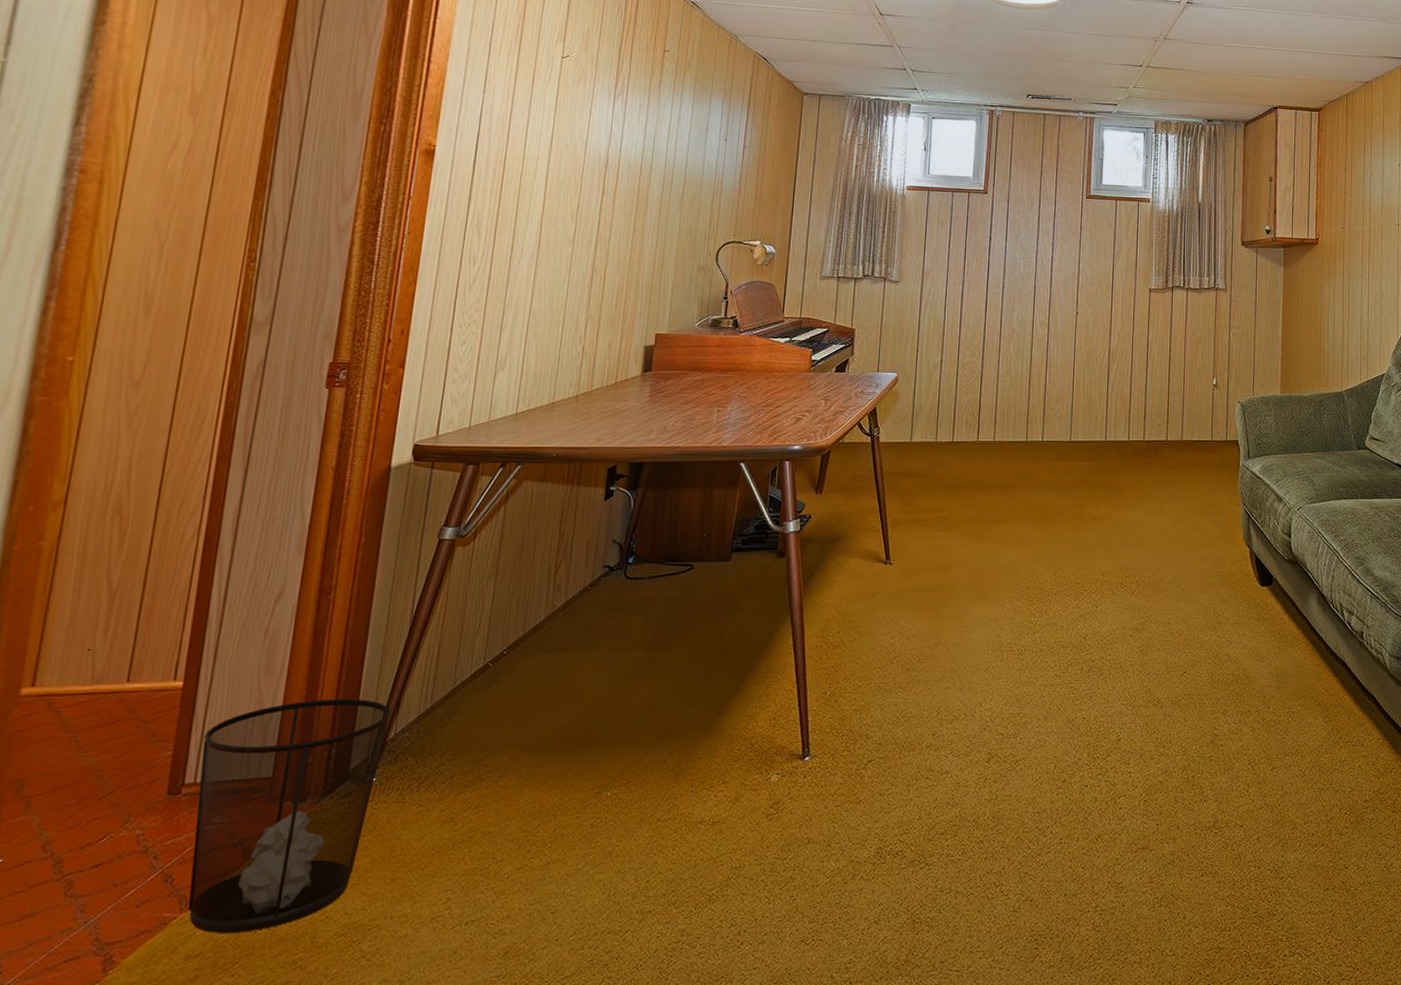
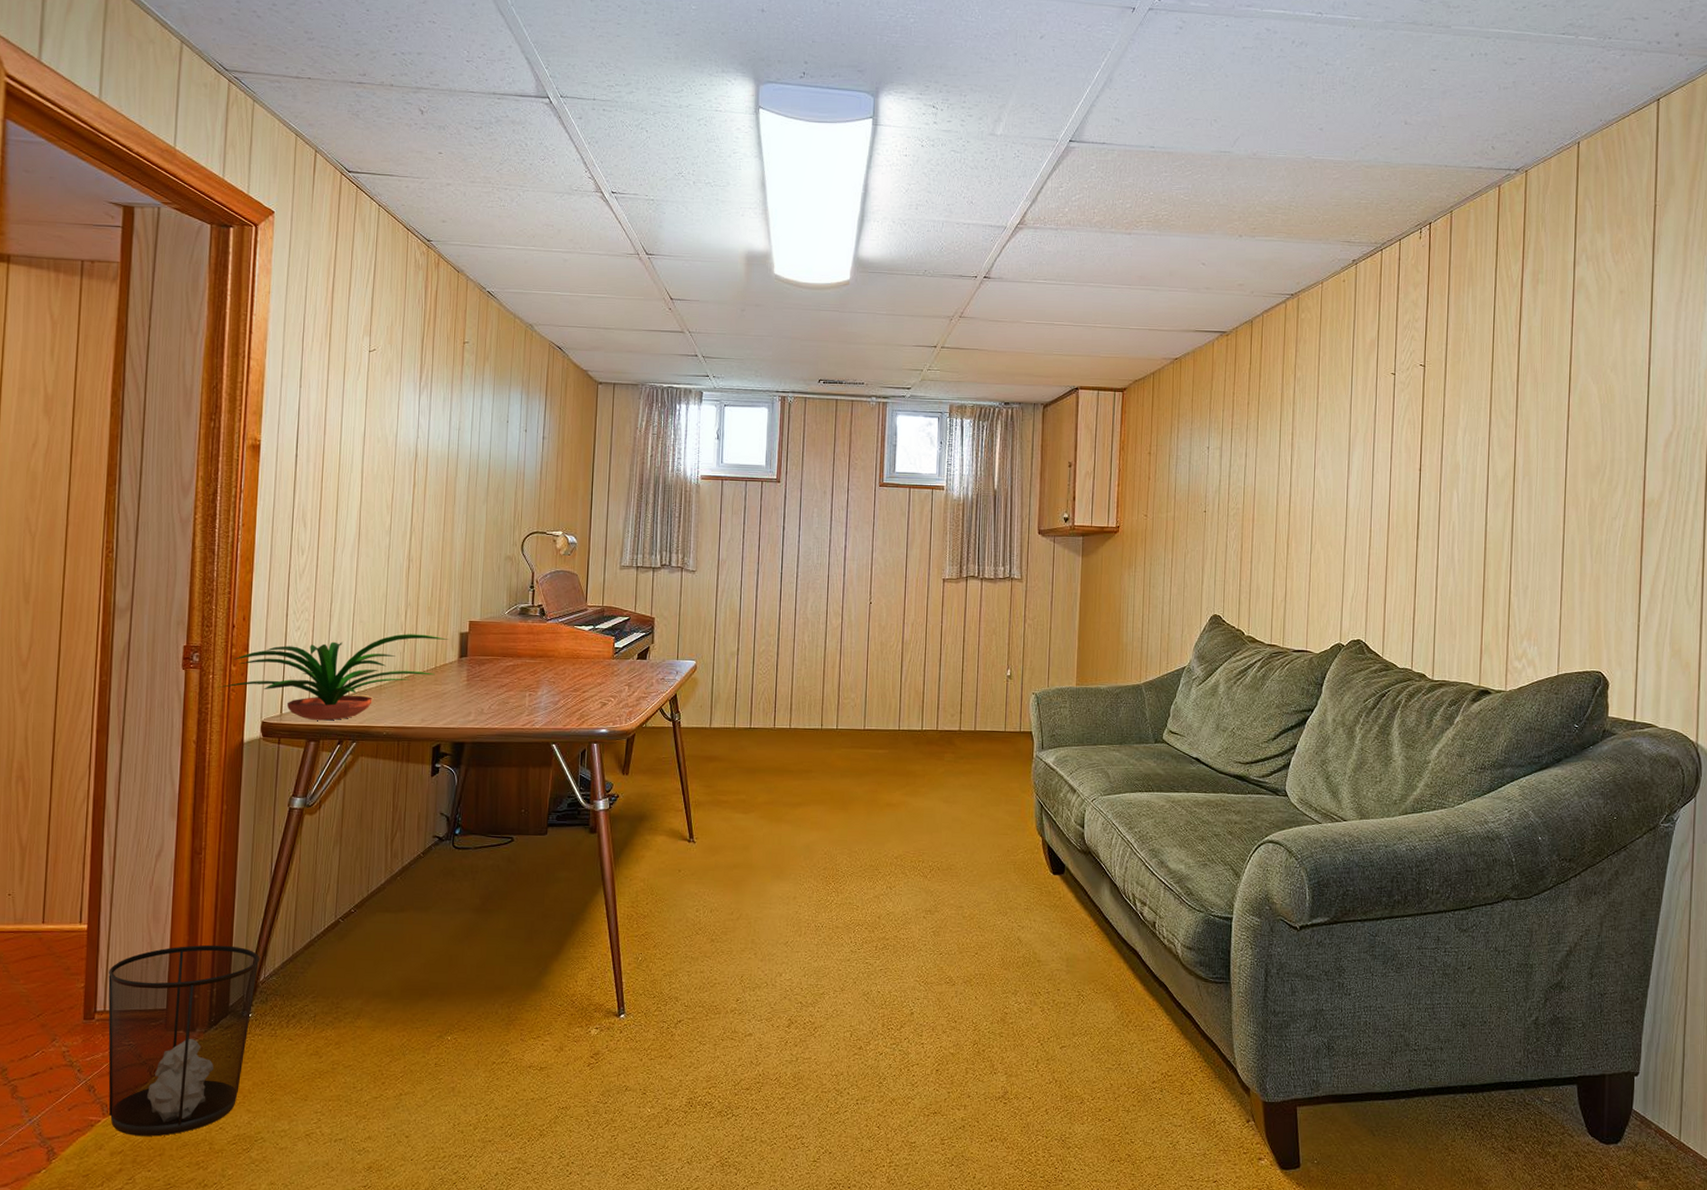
plant: none [366,347,631,442] -> present [218,634,448,721]

